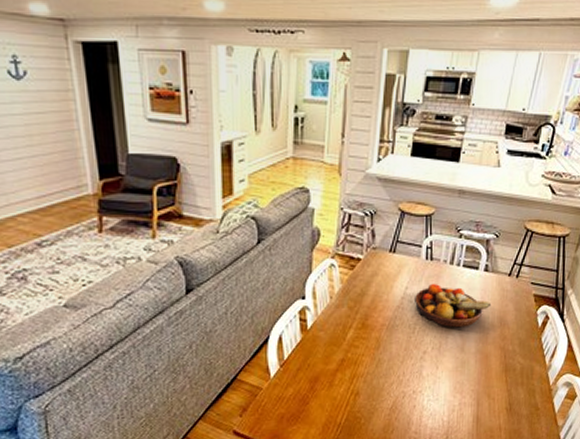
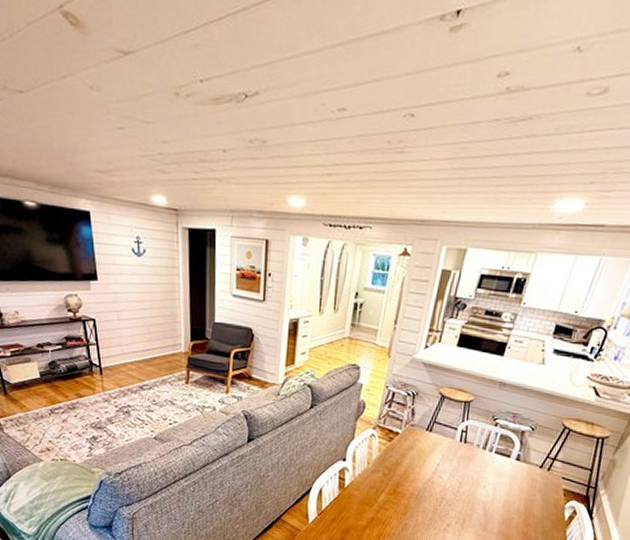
fruit bowl: present [415,283,492,328] -> none [444,464,520,509]

